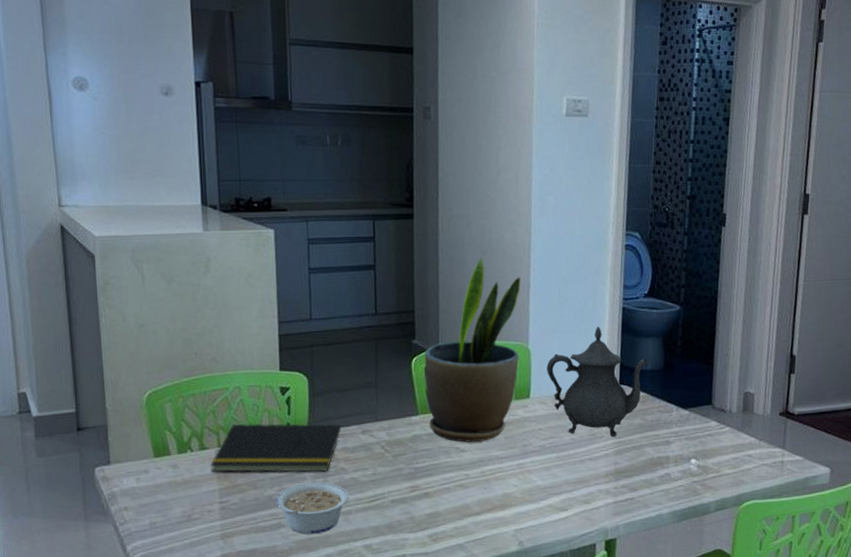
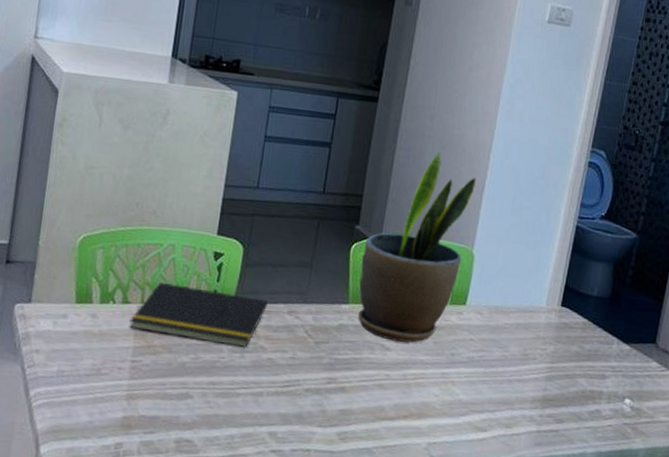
legume: present [276,482,349,534] -> none [188,355,264,411]
teapot: present [547,326,649,437] -> none [488,241,596,361]

